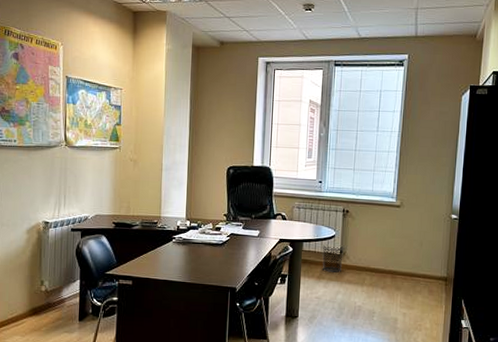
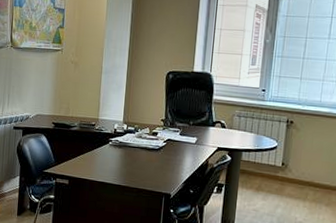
waste bin: present [322,244,345,273] -> none [261,155,287,186]

